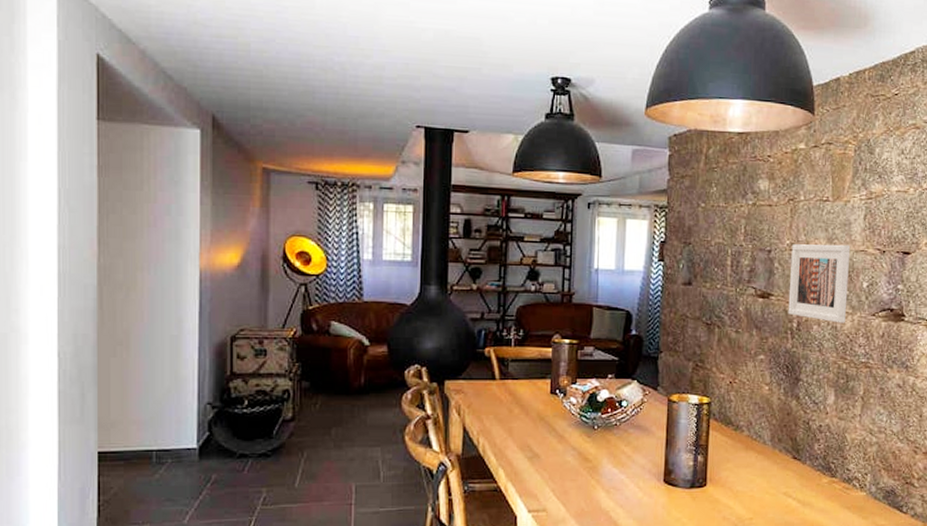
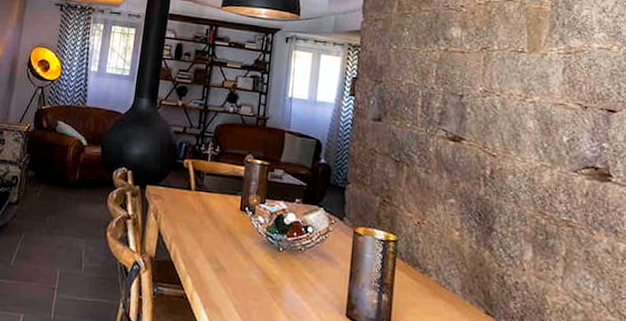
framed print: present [788,244,851,323] -> none [480,91,549,177]

